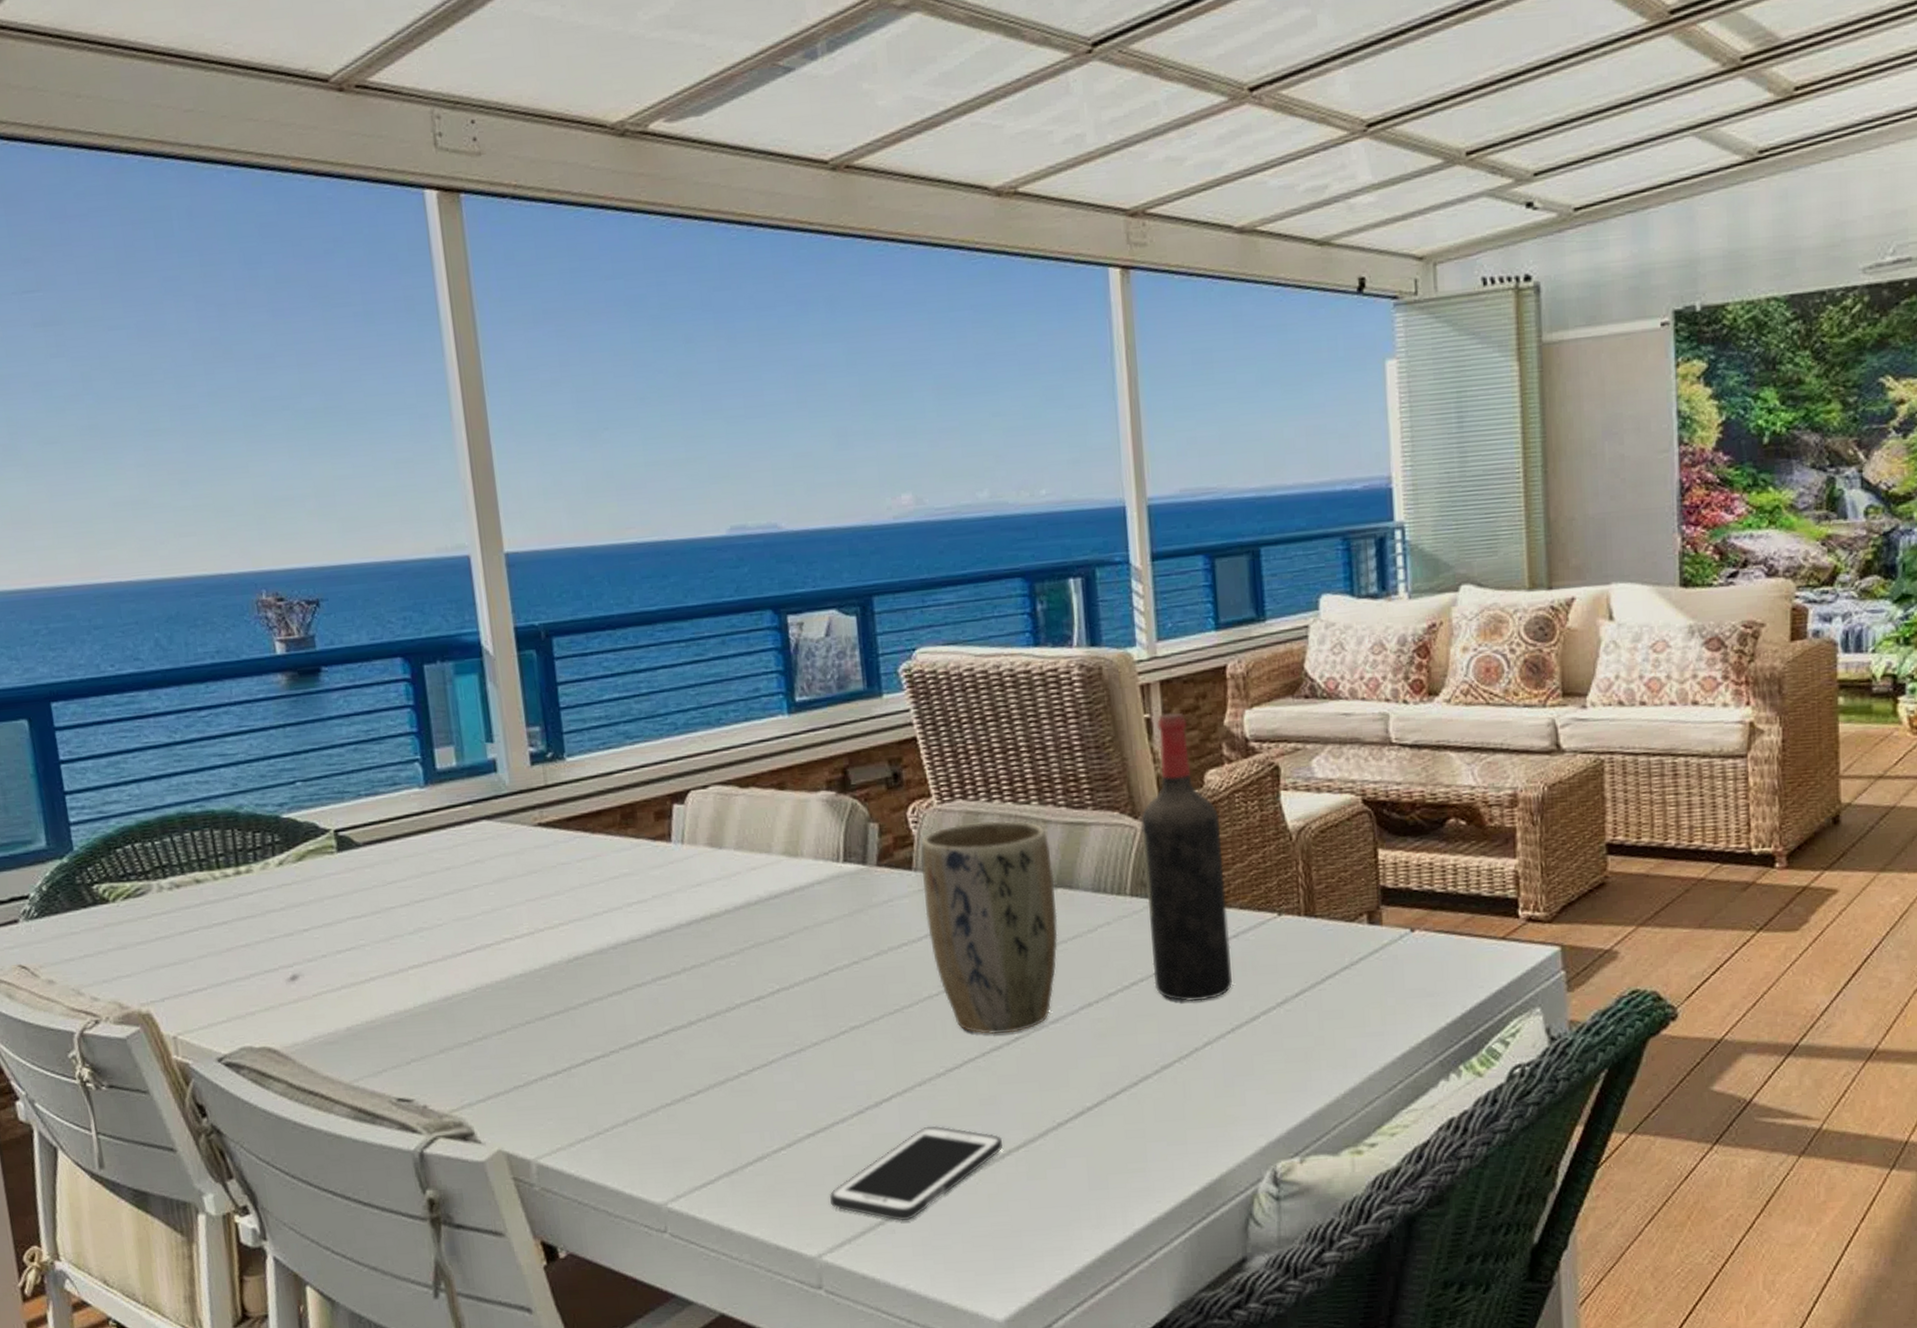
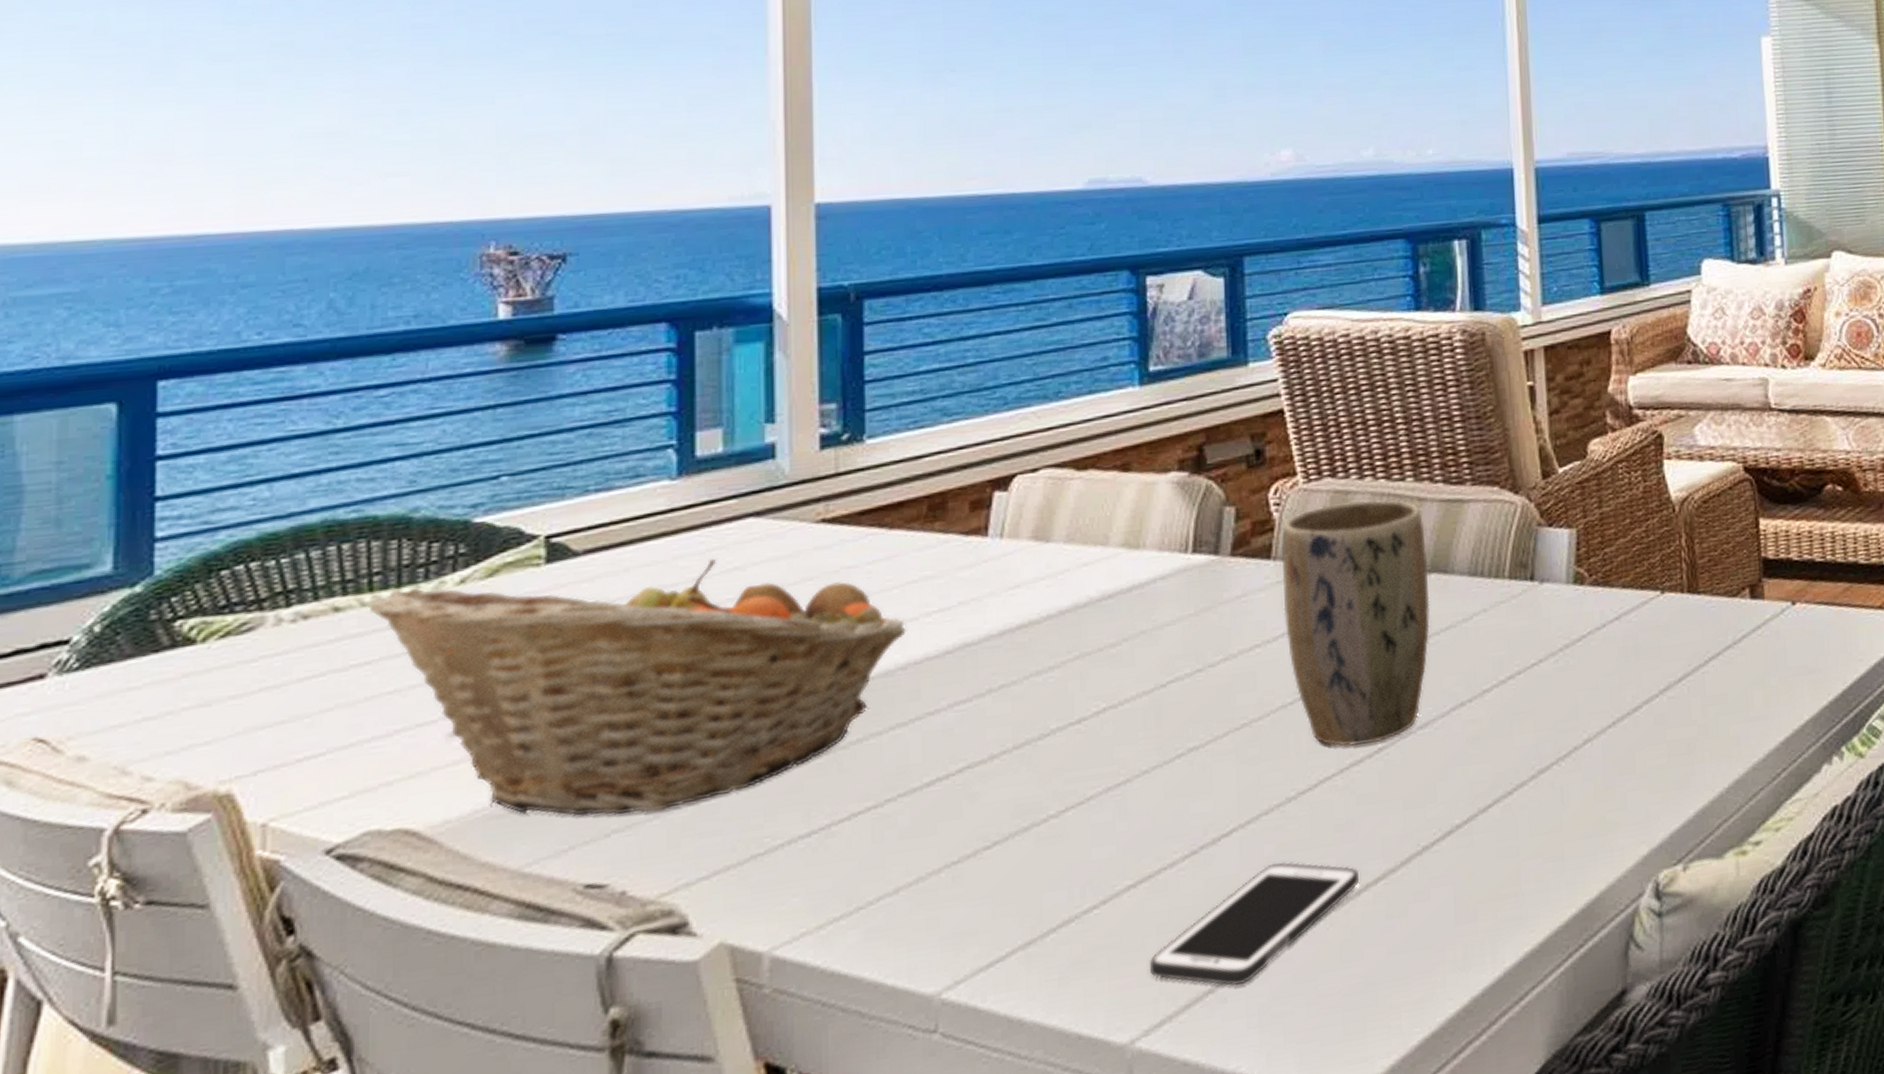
fruit basket: none [218,852,614,1048] -> present [368,558,906,816]
wine bottle: present [1141,712,1232,1002] -> none [1522,379,1614,695]

